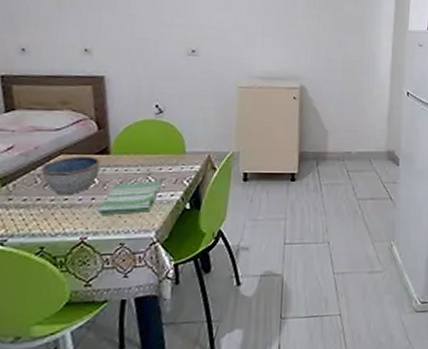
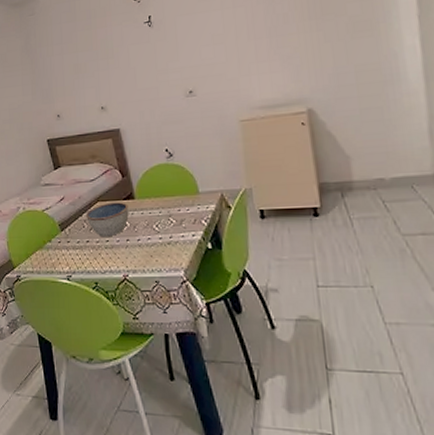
dish towel: present [97,181,161,214] -> none [132,222,182,254]

